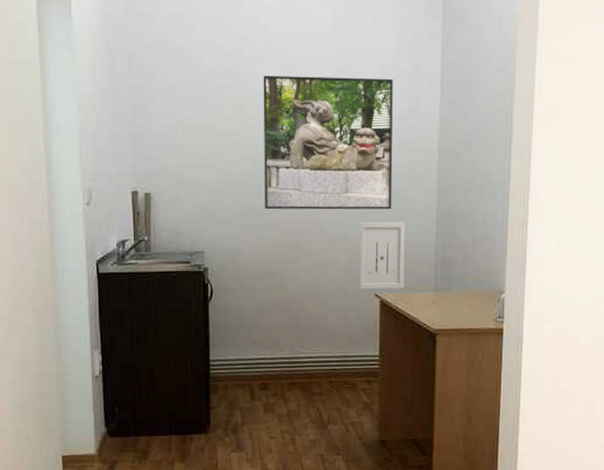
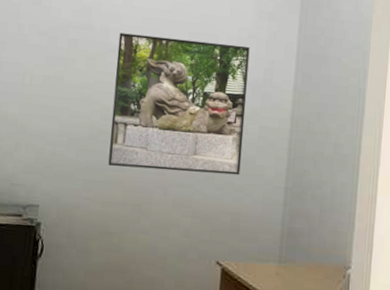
wall art: present [359,222,406,290] -> none [200,186,253,258]

